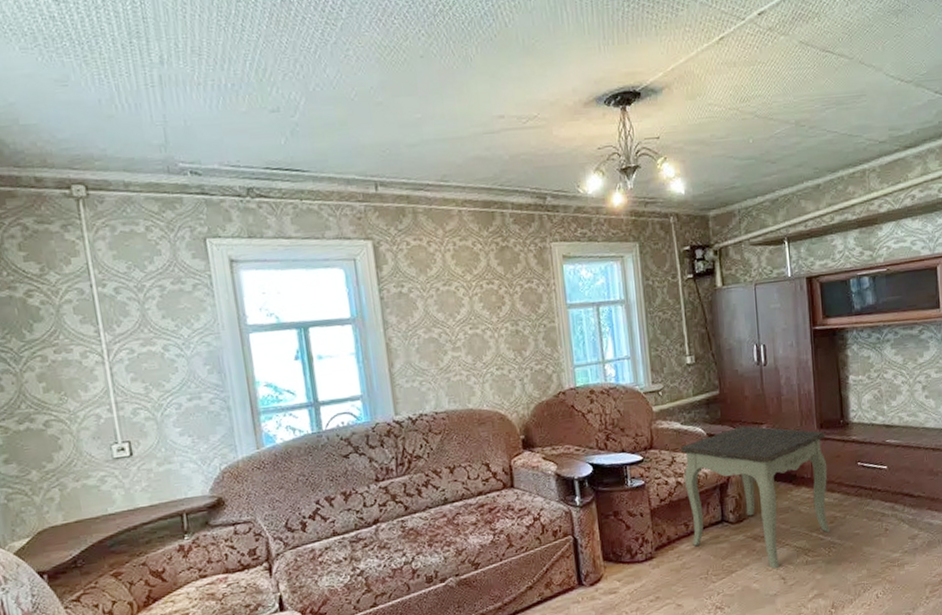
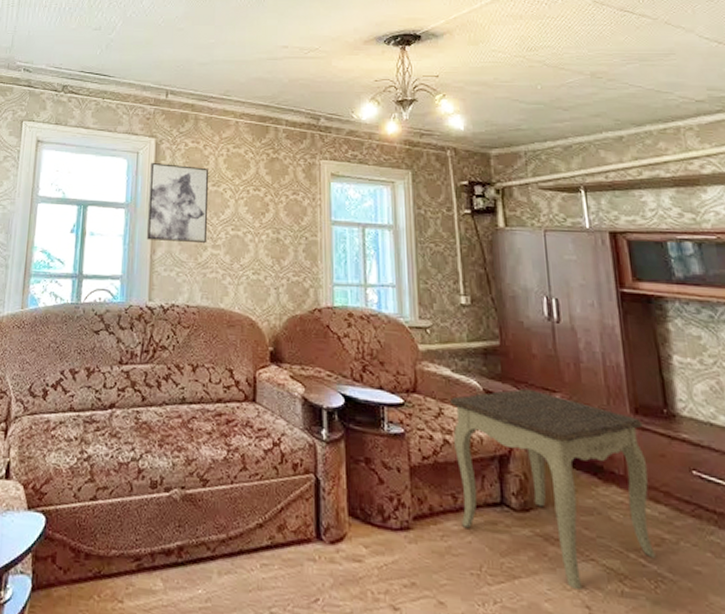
wall art: none [372,266,447,354] -> present [146,162,209,243]

